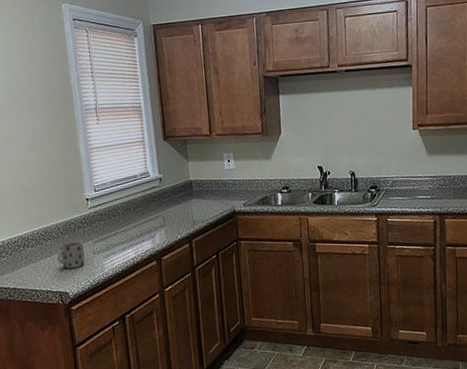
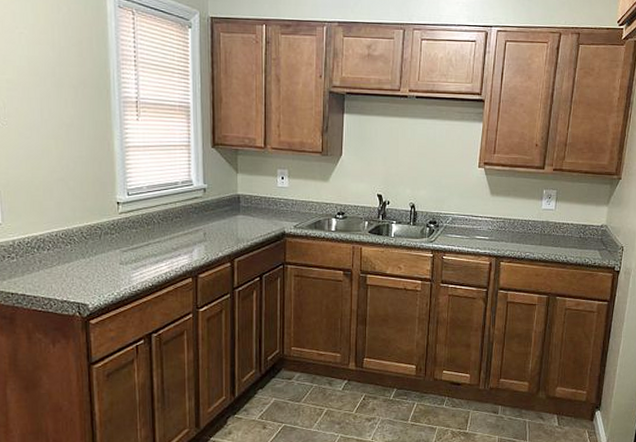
mug: present [57,241,85,269] -> none [77,249,110,279]

